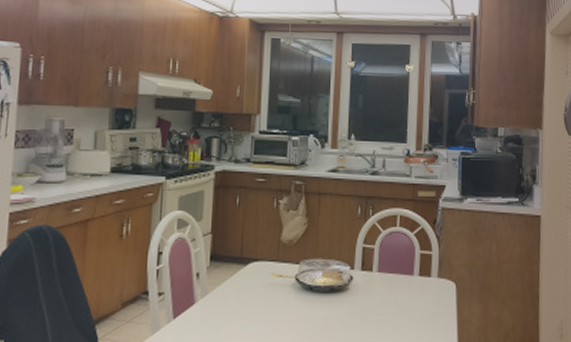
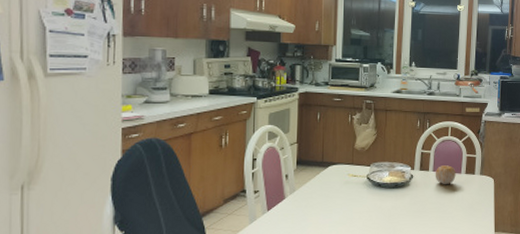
fruit: none [380,264,407,290] -> present [435,165,456,185]

